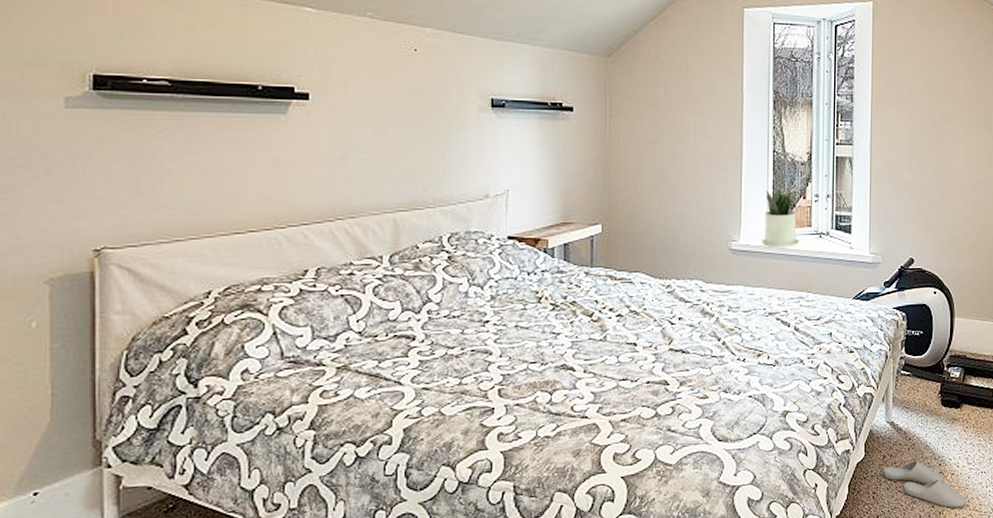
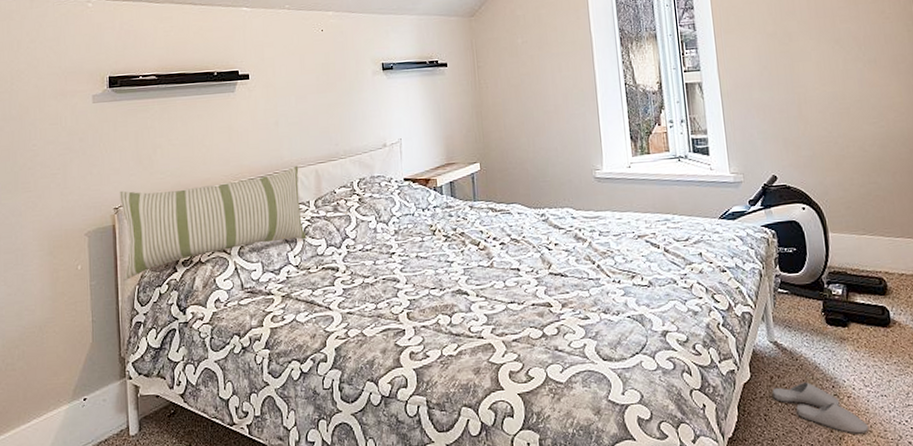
pillow: none [103,212,376,343] -> present [120,165,307,280]
planter: present [761,188,799,248] -> none [622,117,660,174]

